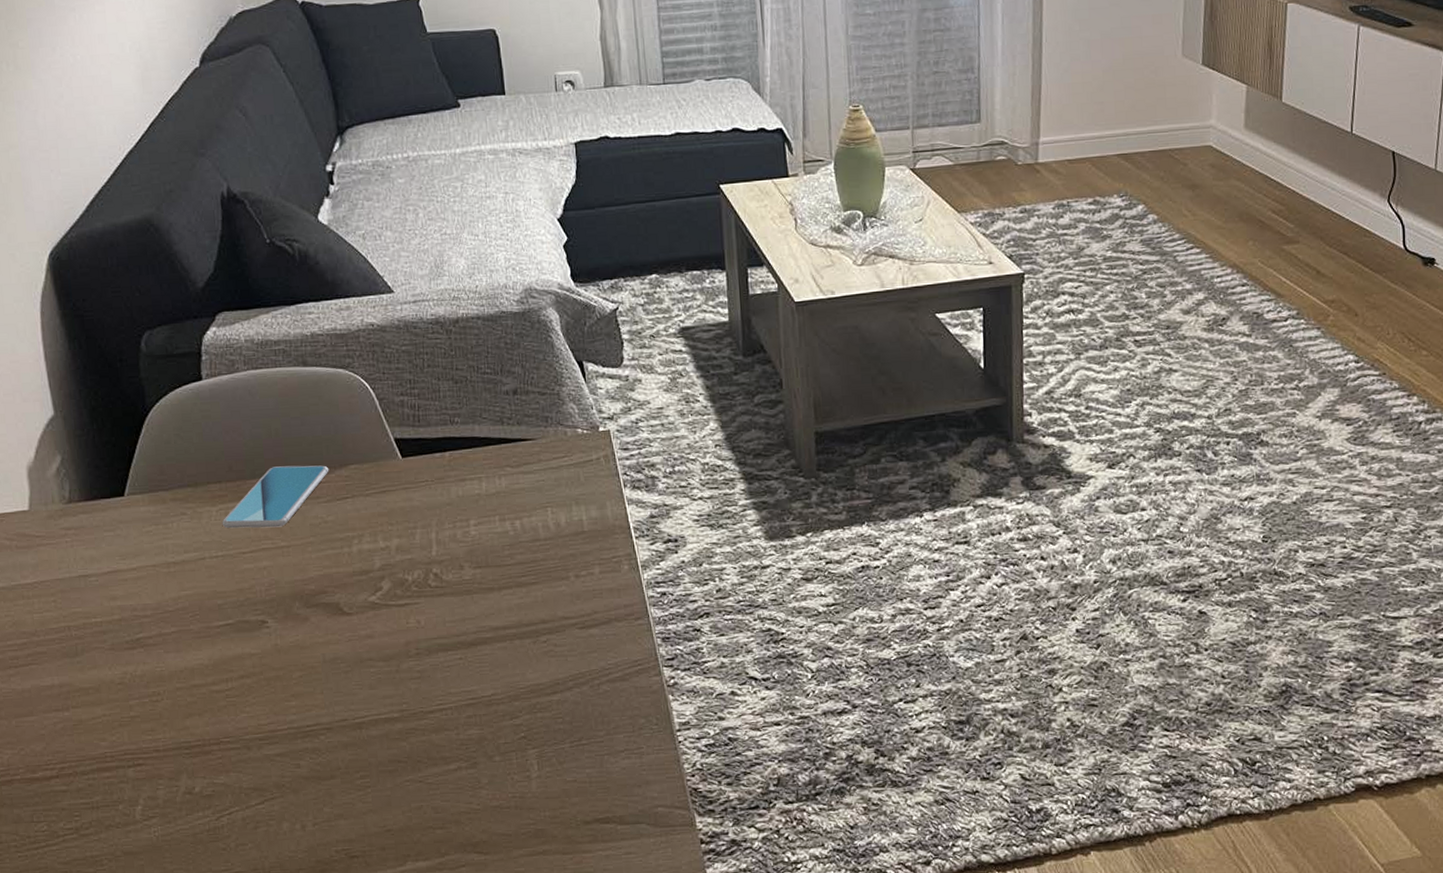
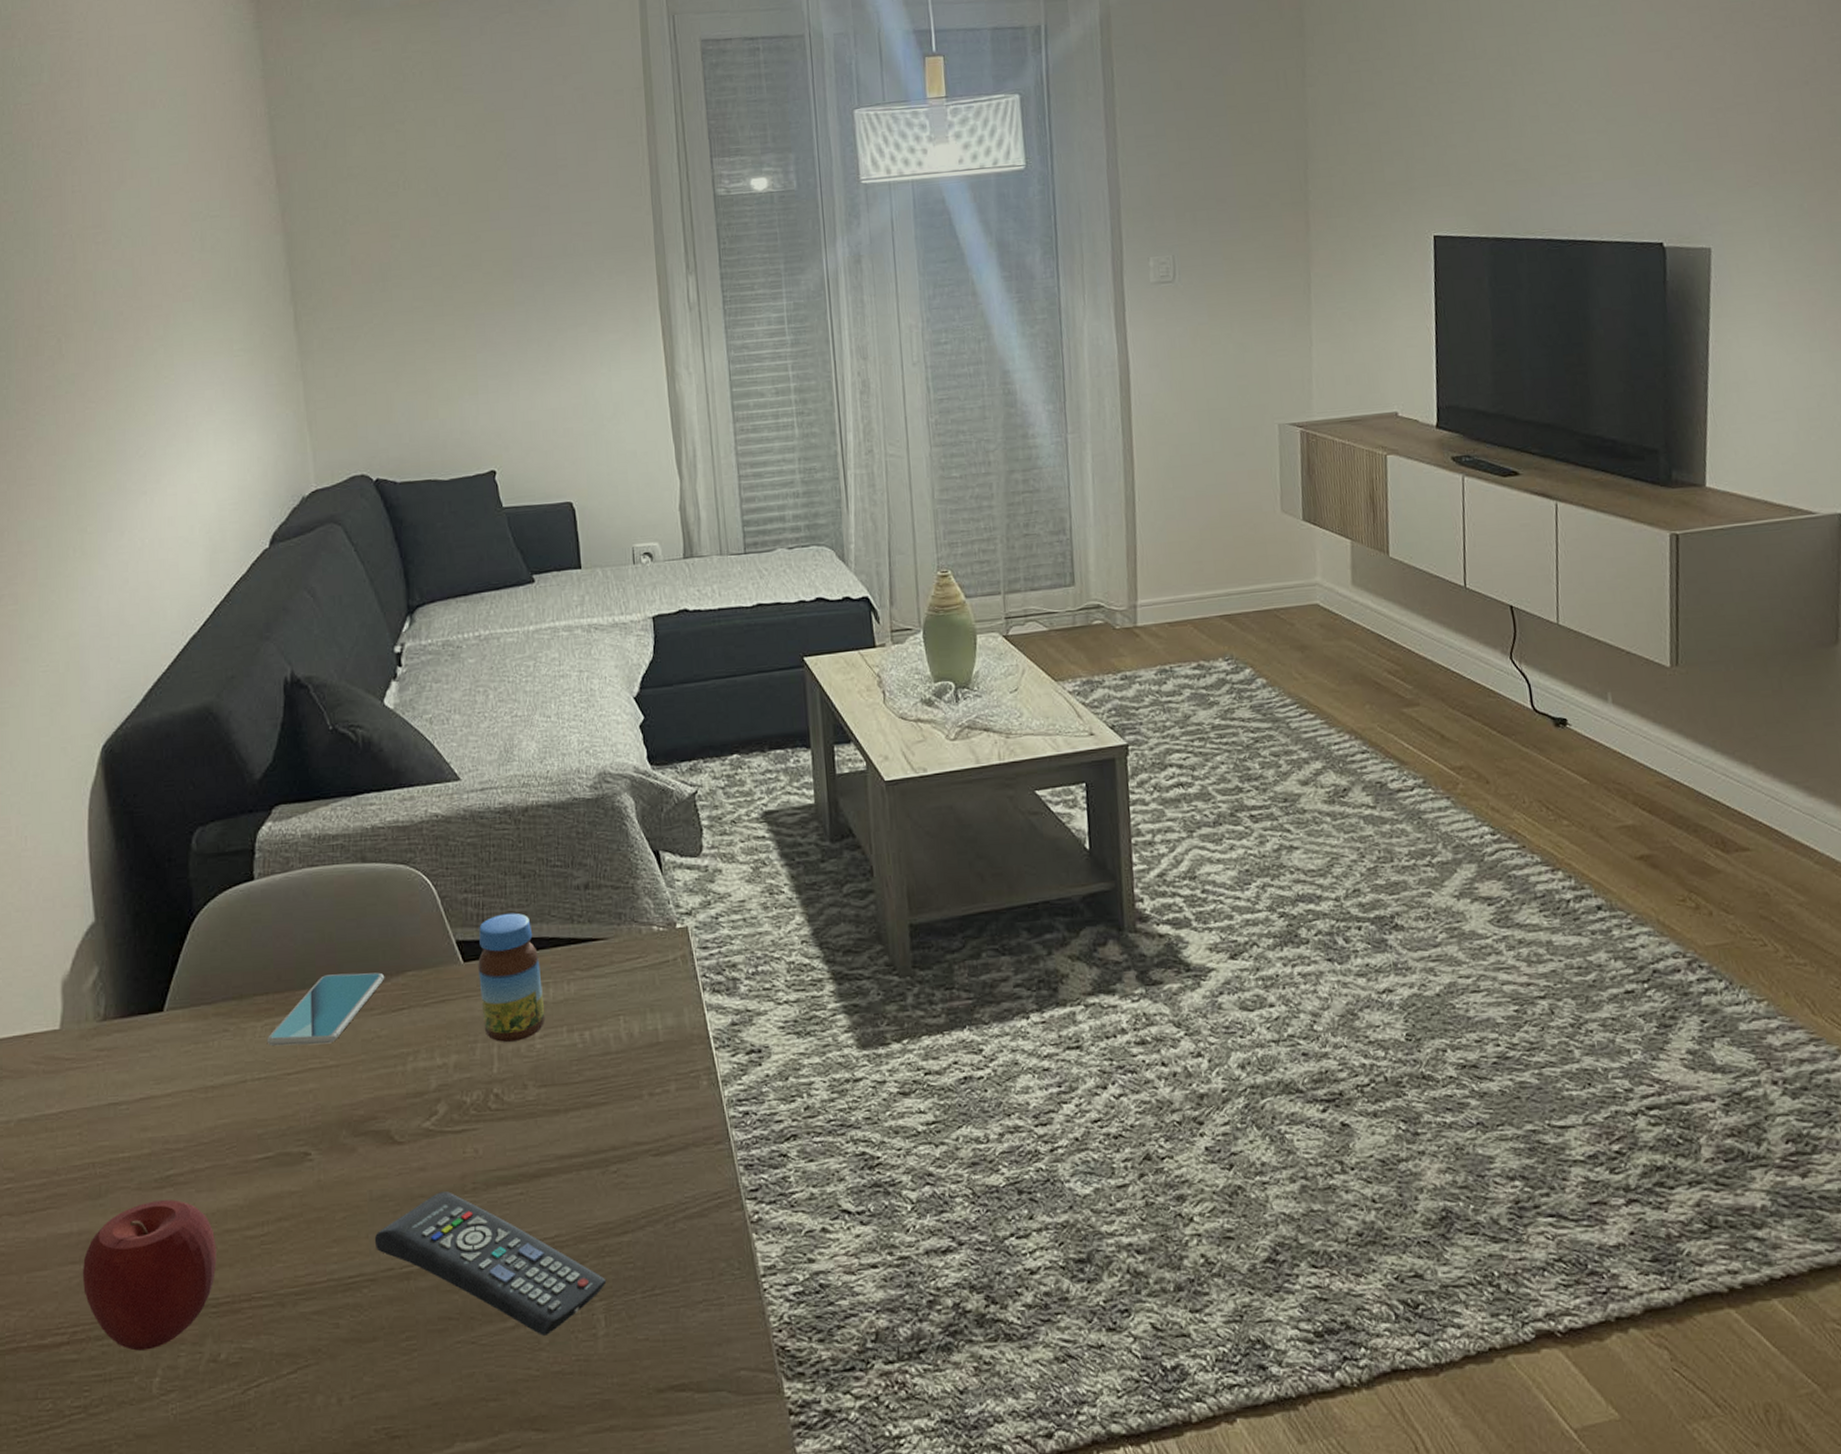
apple: none [65,659,187,784] -> present [82,1199,217,1351]
remote control: none [328,656,539,777] -> present [374,1191,607,1336]
jar: none [415,414,479,529] -> present [478,913,546,1043]

